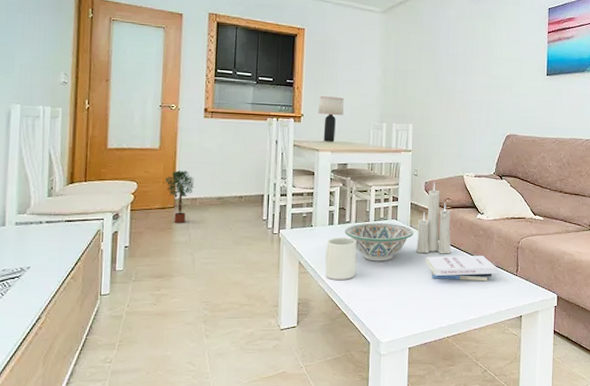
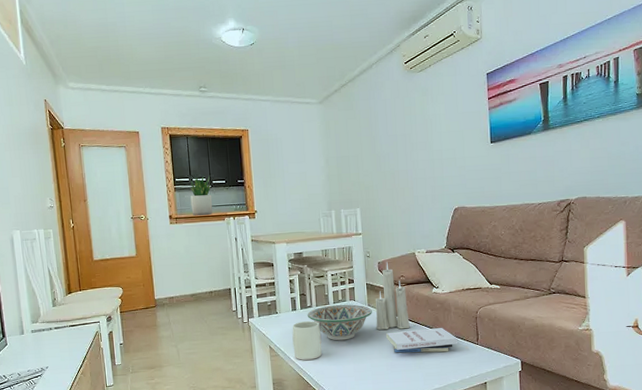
potted tree: present [164,170,195,224] -> none [144,273,170,321]
planter: none [231,71,256,114] -> present [189,176,213,217]
table lamp: present [317,96,344,142] -> none [269,190,293,234]

